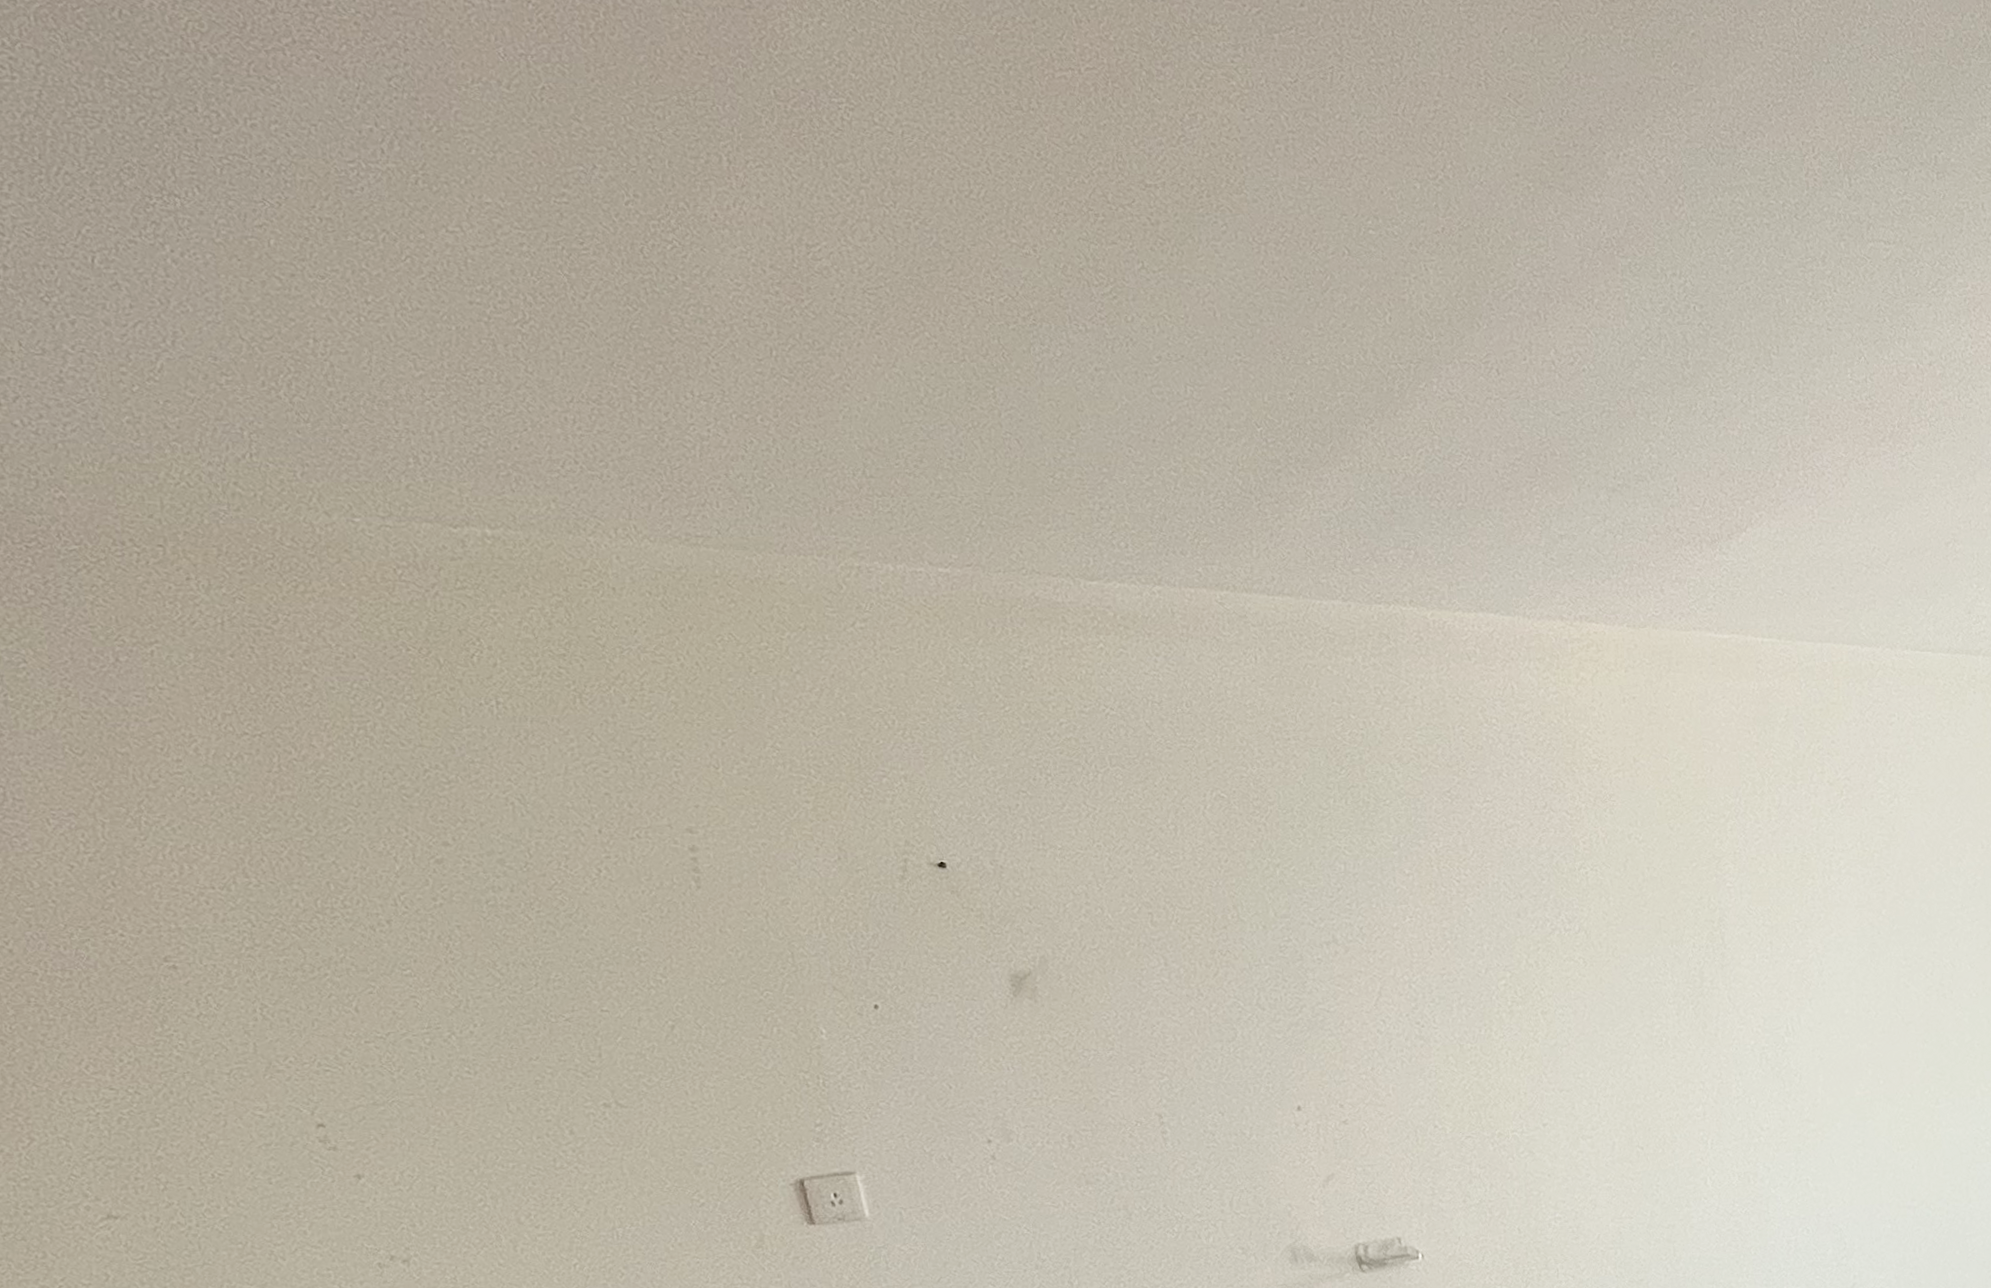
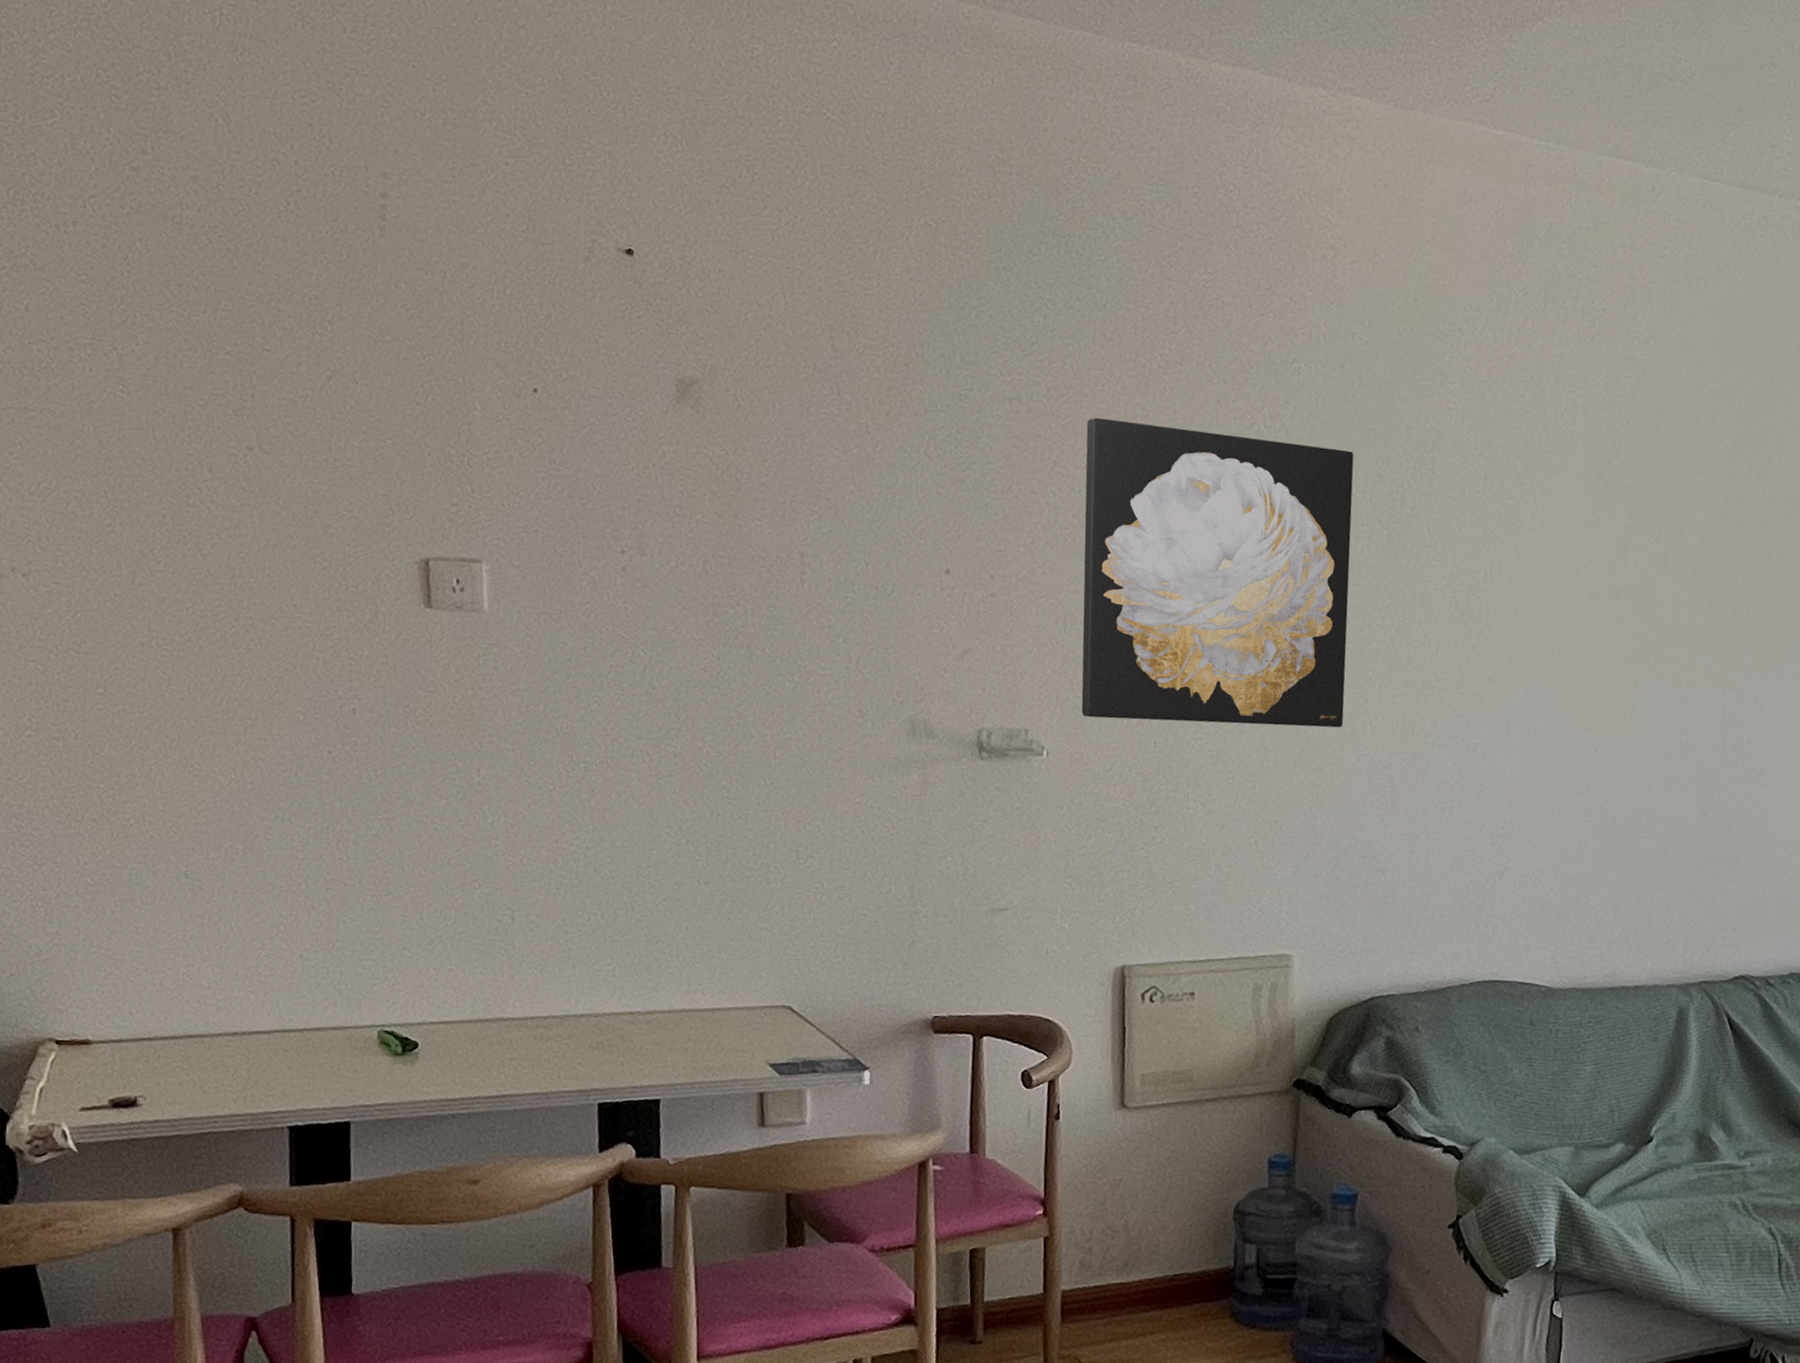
wall art: none [1402,939,1685,1218] -> present [1081,417,1354,728]

